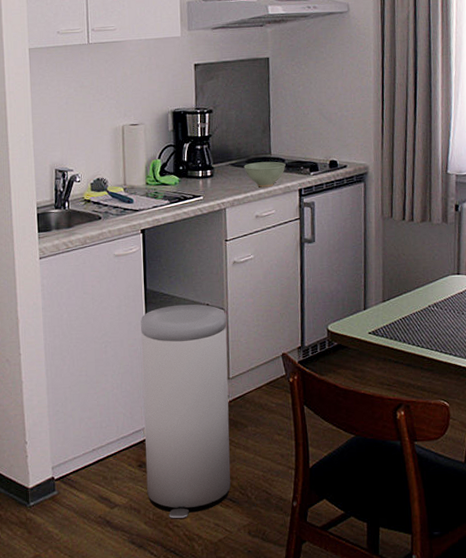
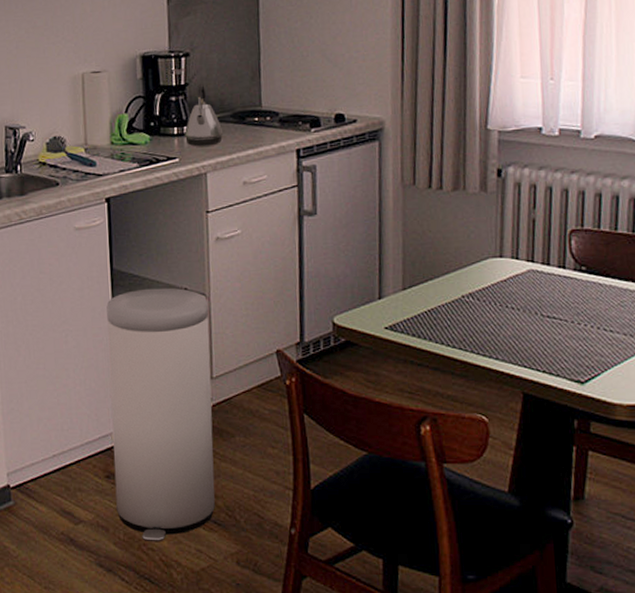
kettle: none [207,135,240,187] -> present [184,83,224,147]
bowl: present [244,161,286,188] -> none [228,115,280,148]

